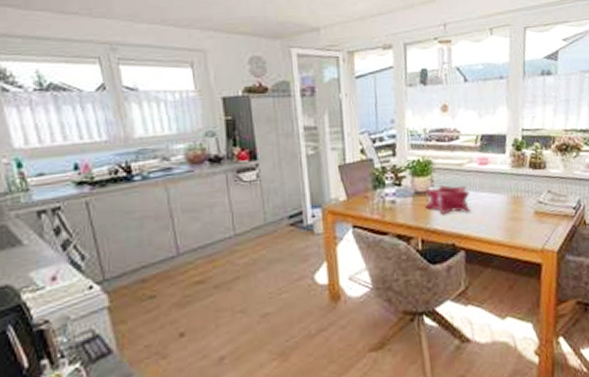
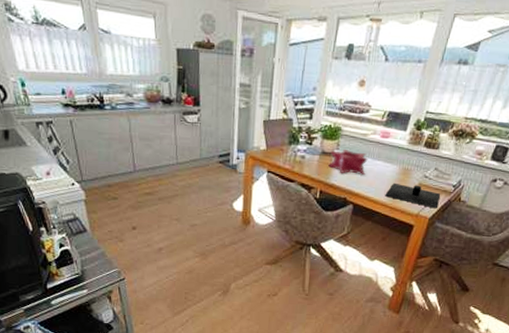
place setting: none [499,213,564,239] -> present [385,182,440,209]

